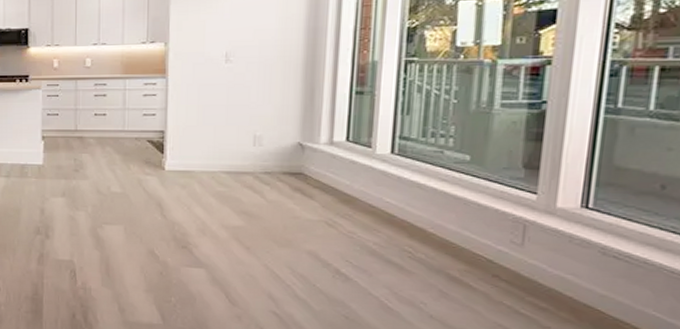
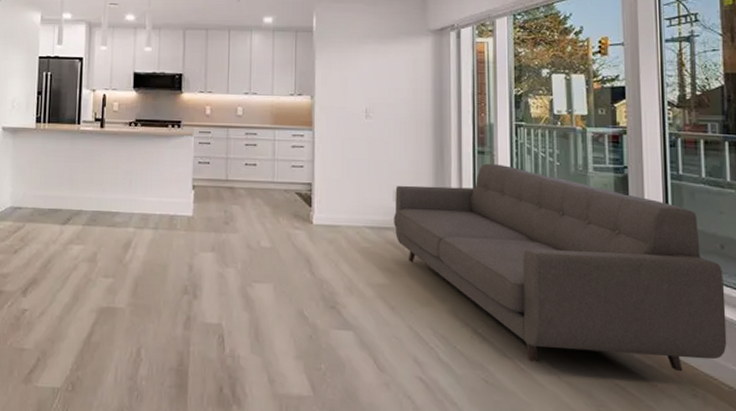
sofa: none [253,104,659,315] -> present [394,163,727,372]

